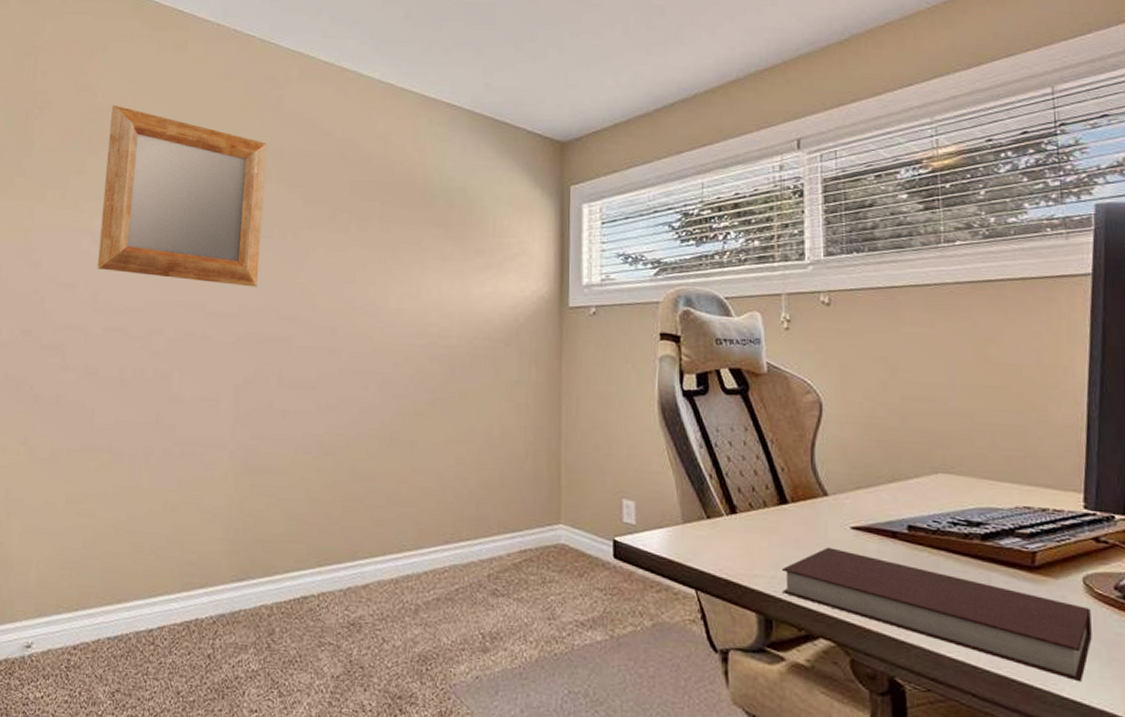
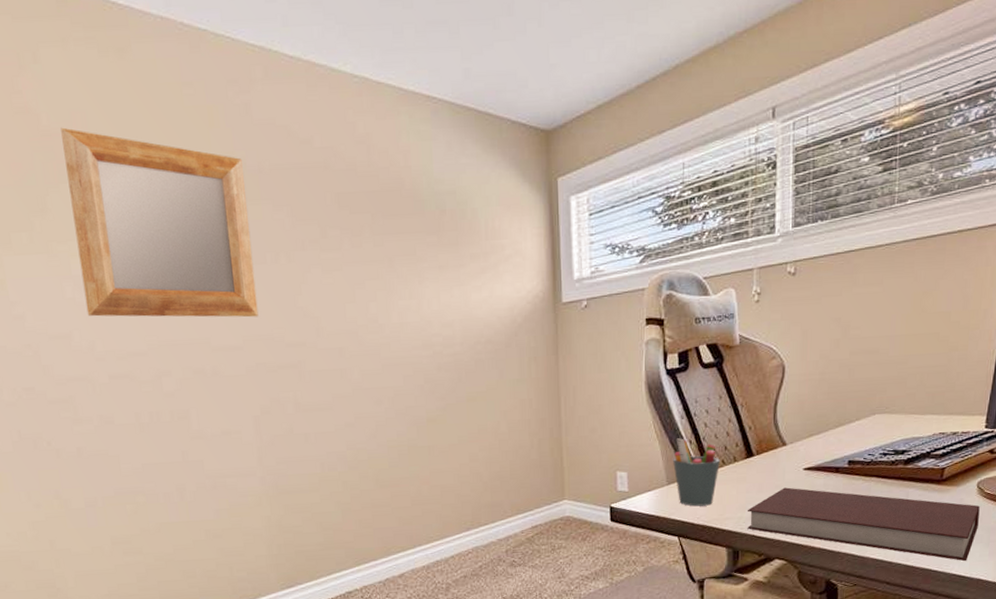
pen holder: none [690,470,746,556] -> present [673,438,720,507]

